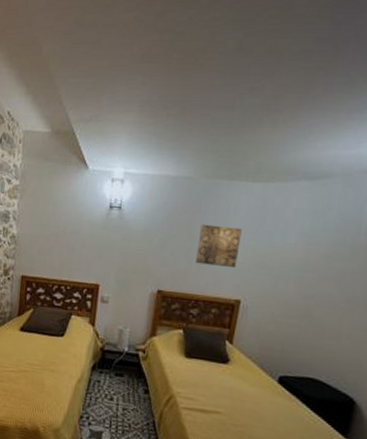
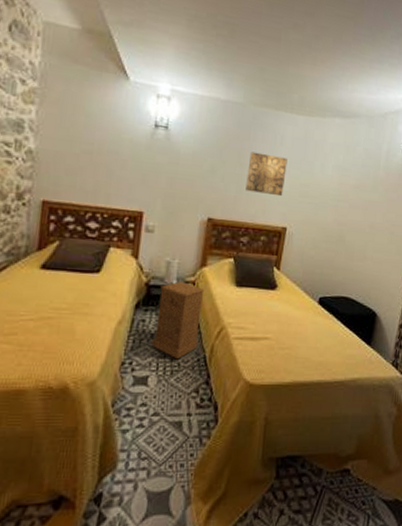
nightstand: none [105,348,154,421] -> present [151,281,205,360]

